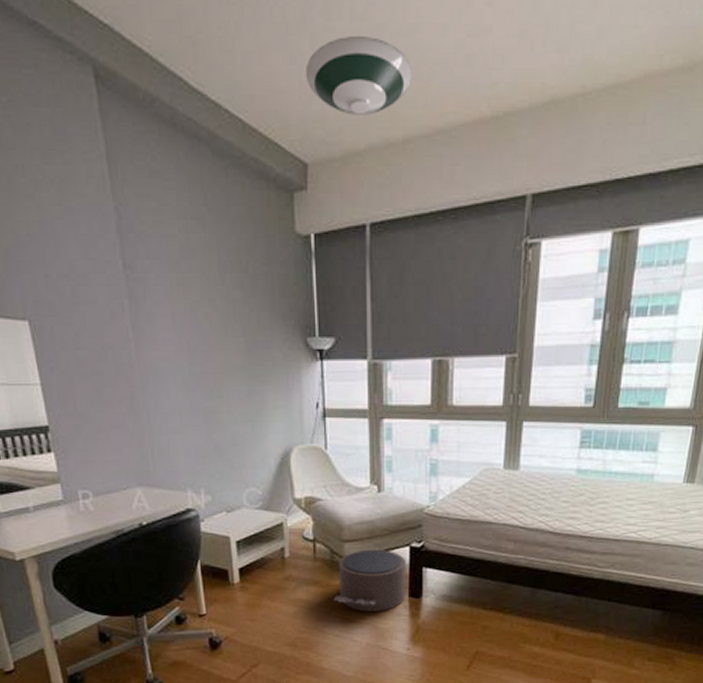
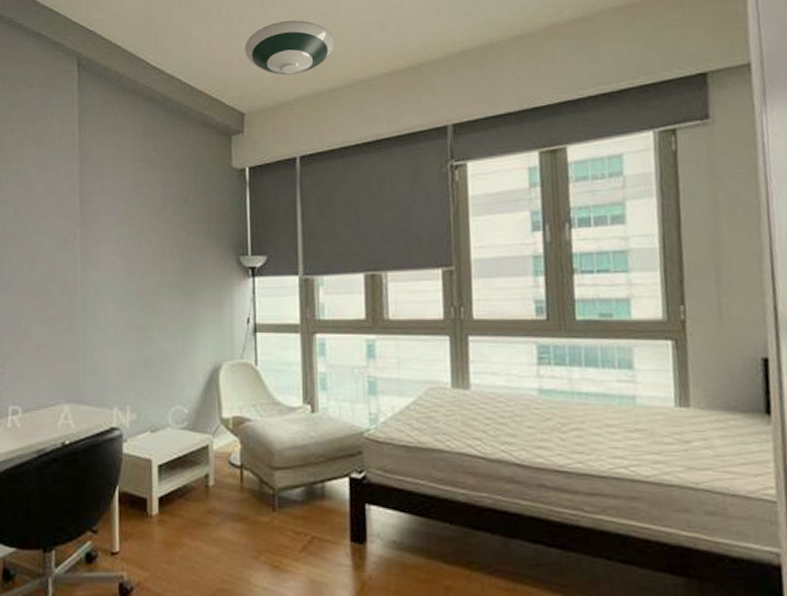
pouf: present [333,549,406,612] -> none [261,479,347,559]

